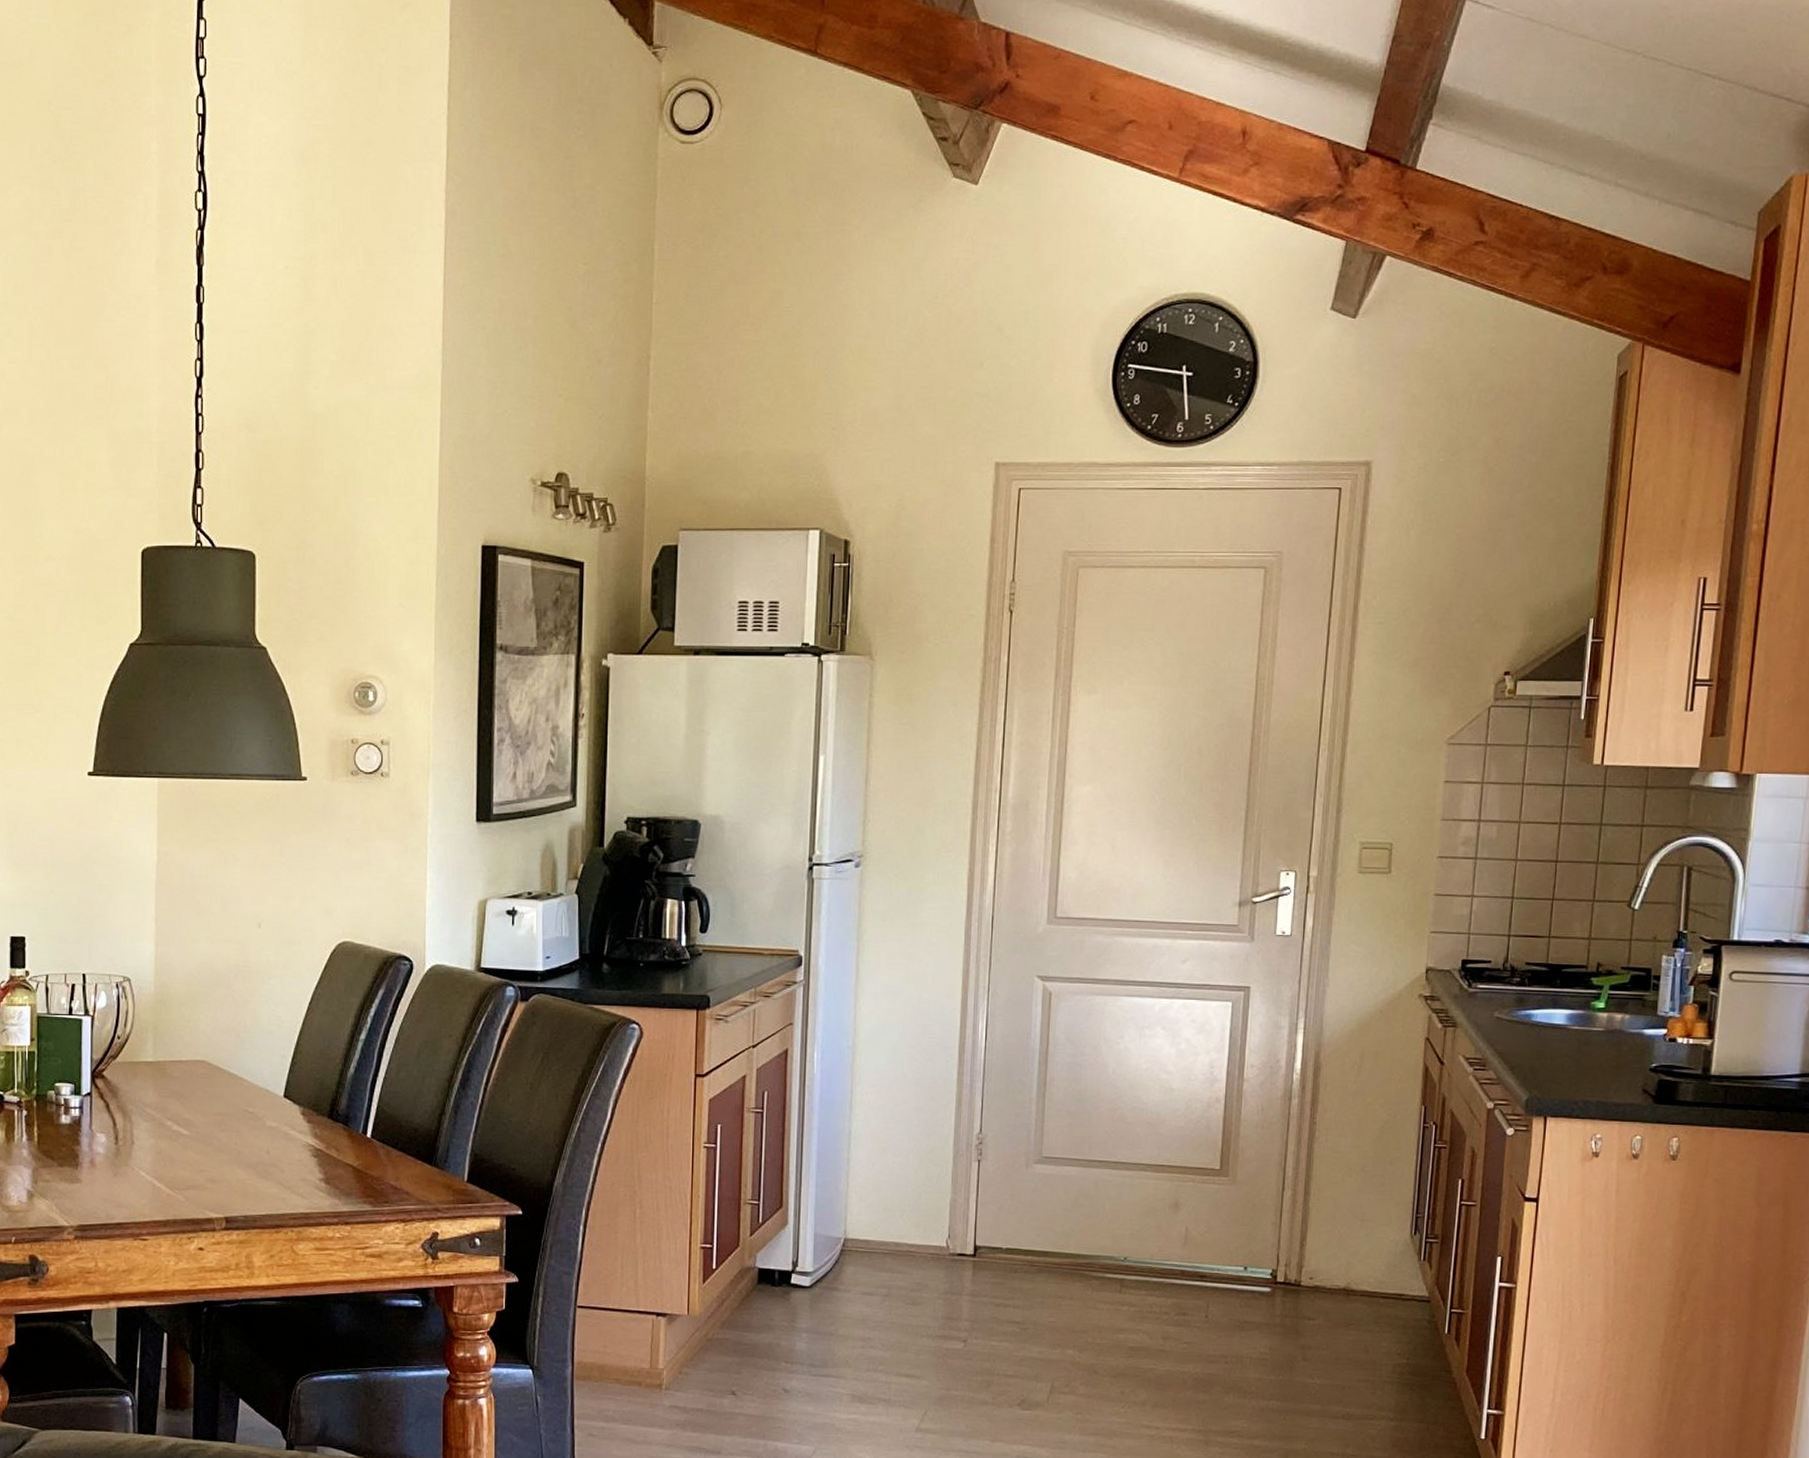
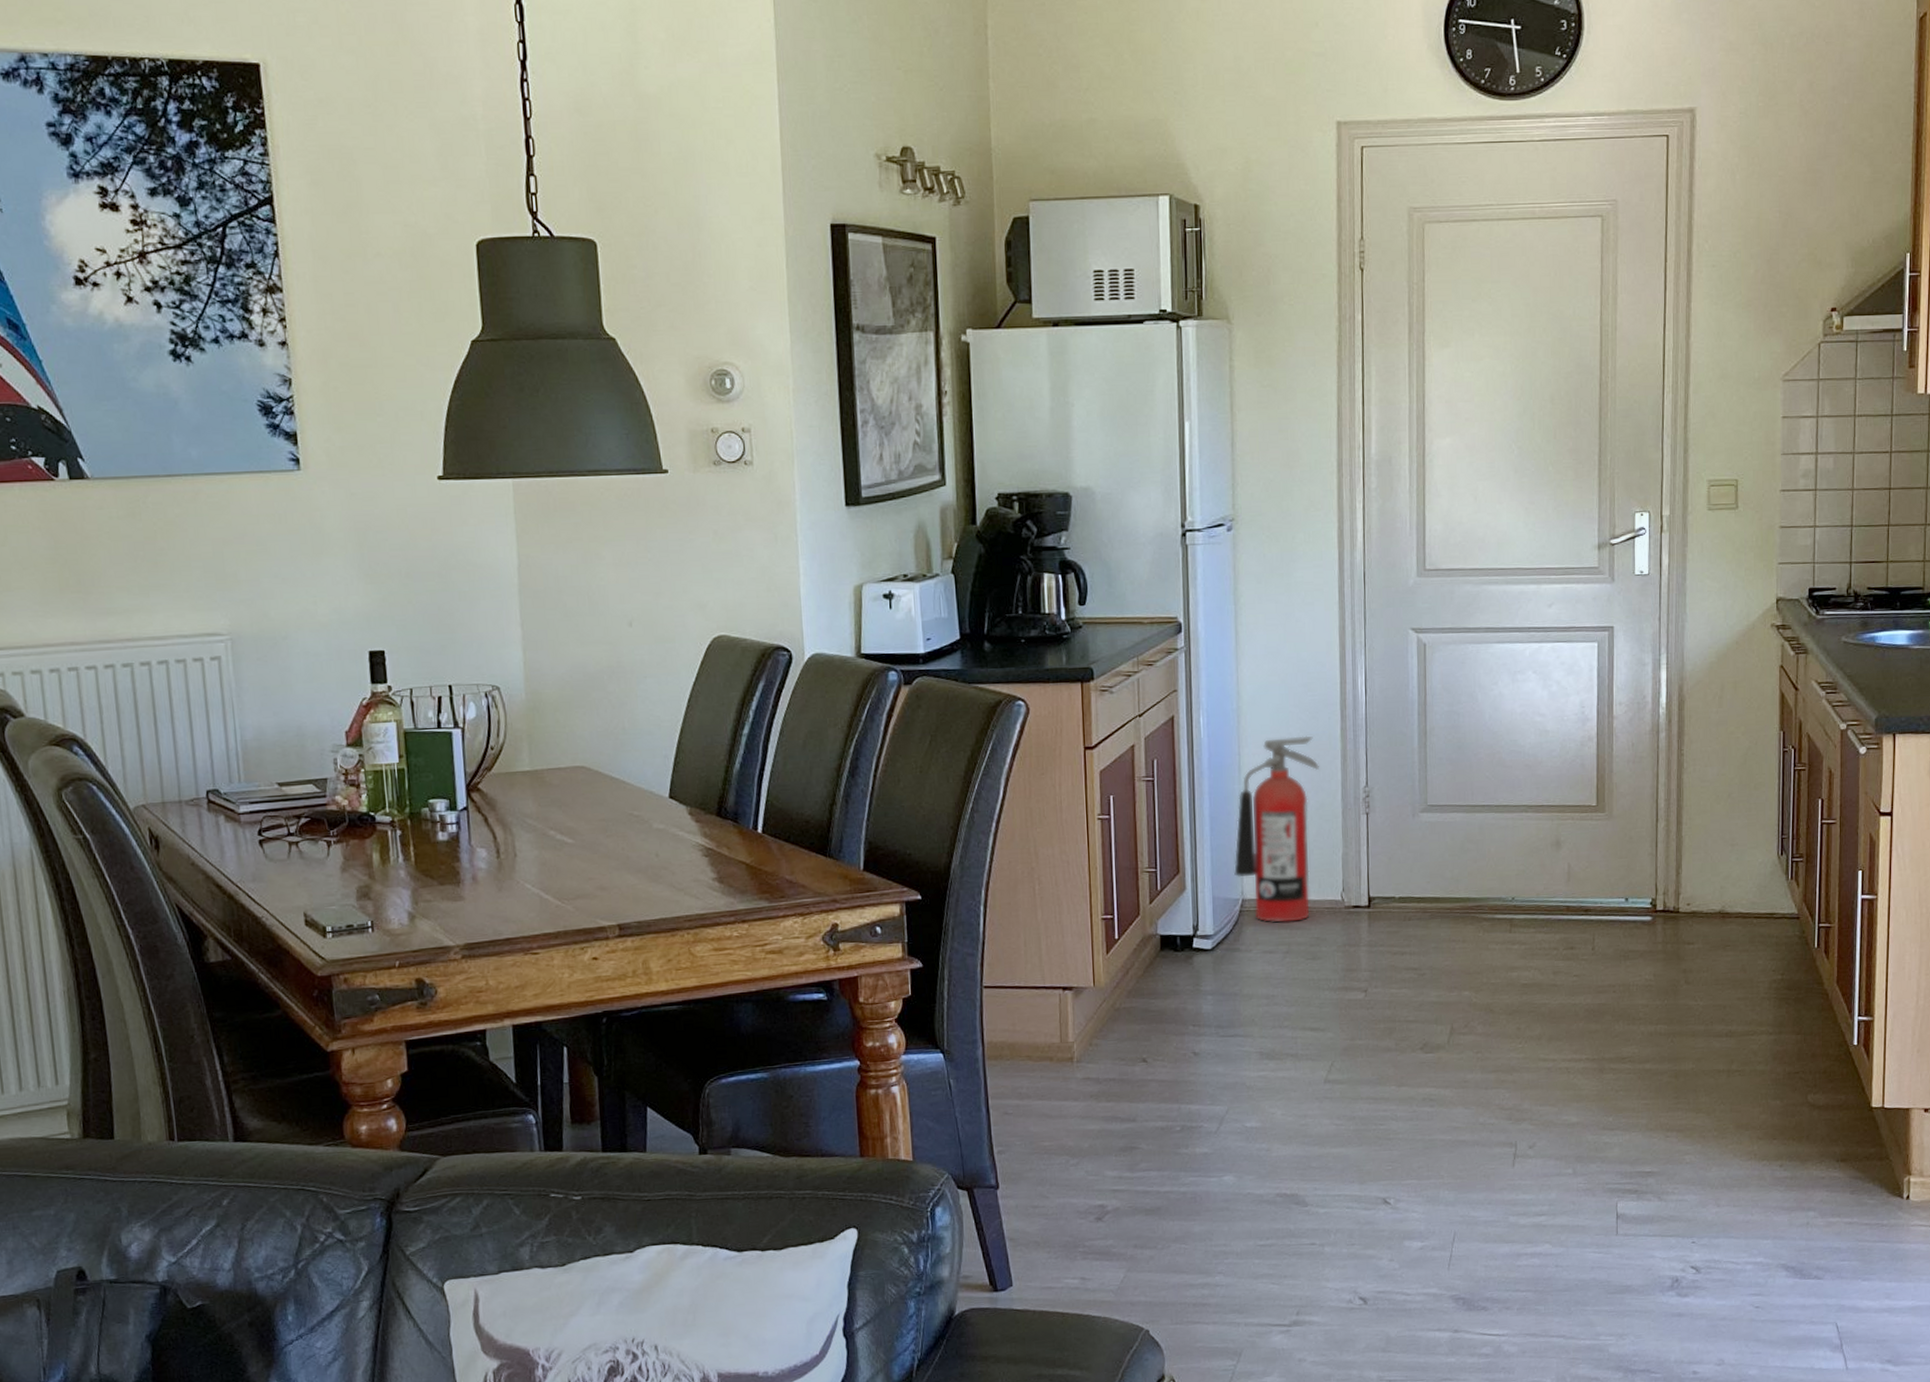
fire extinguisher: none [838,1078,934,1265] -> present [1234,736,1320,923]

